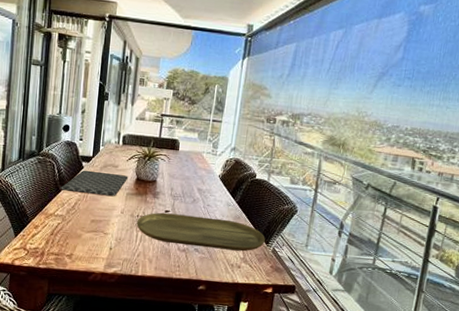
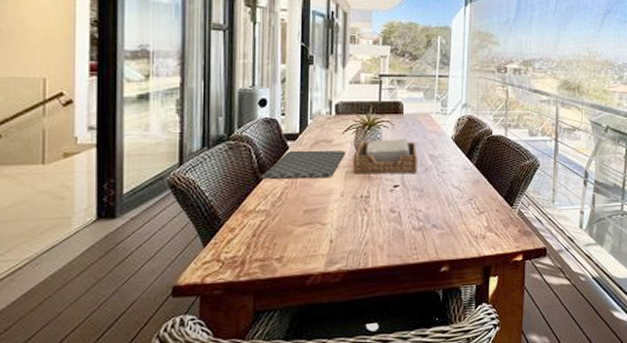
napkin holder: none [132,170,188,203] -> present [353,139,417,175]
placemat: present [136,212,266,252] -> none [361,185,509,223]

